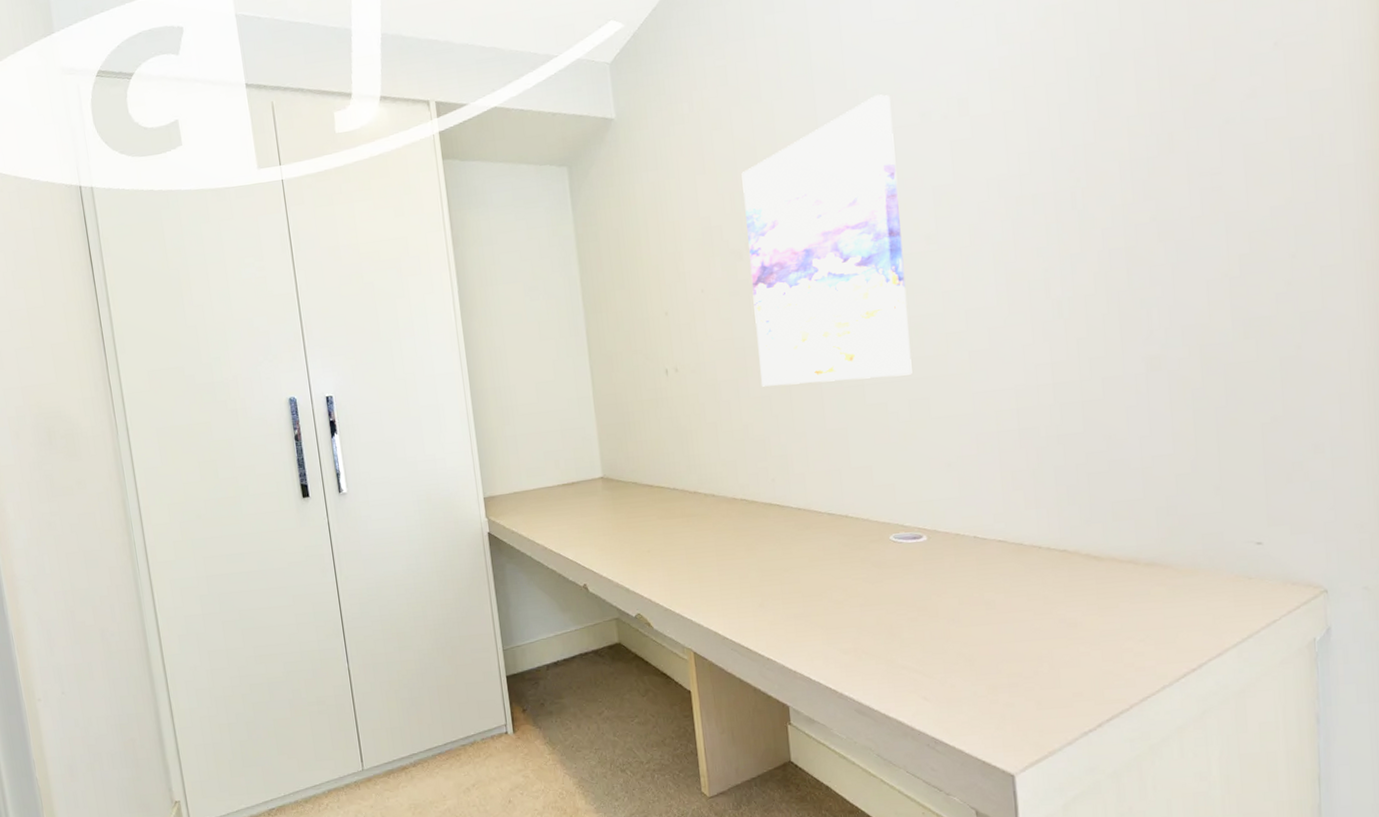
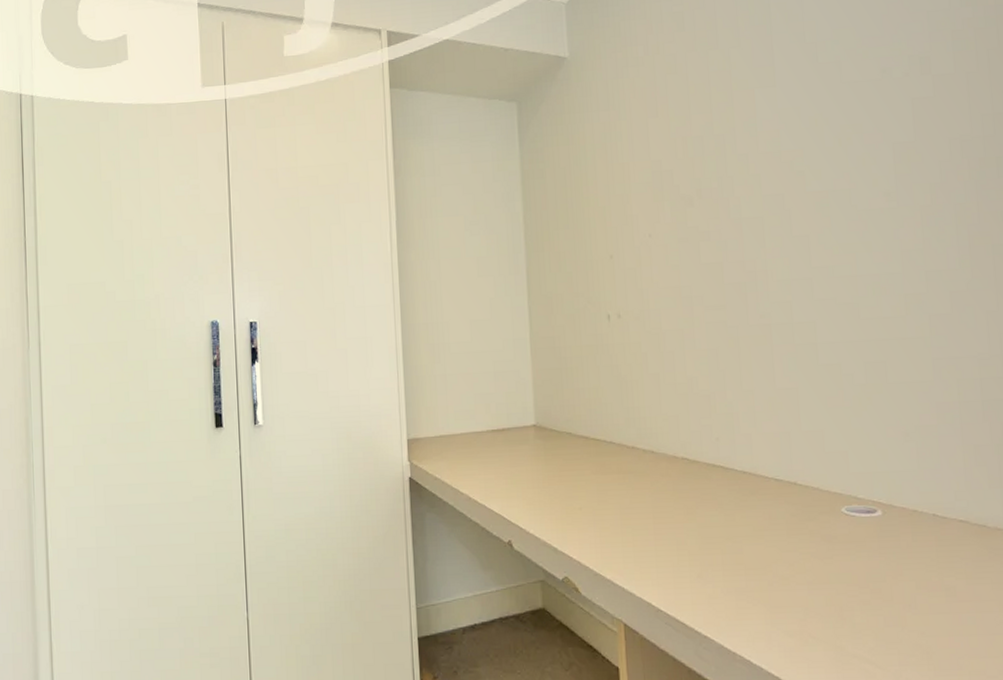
wall art: present [741,94,912,387] -> none [695,48,869,339]

